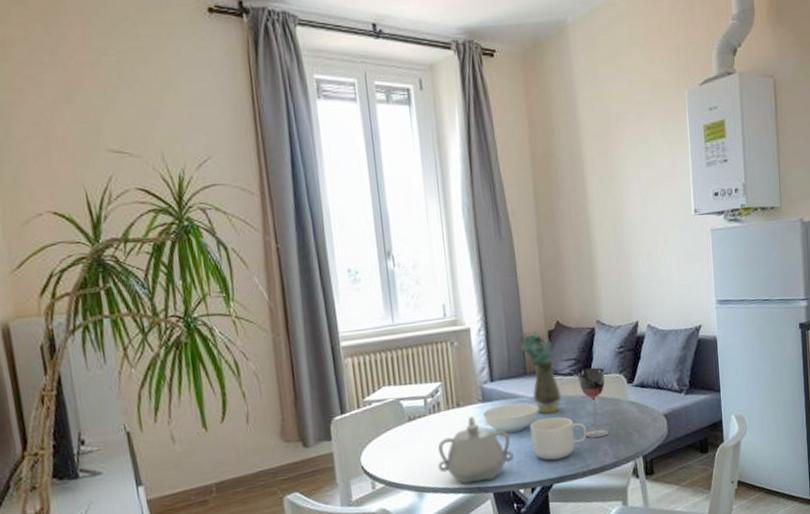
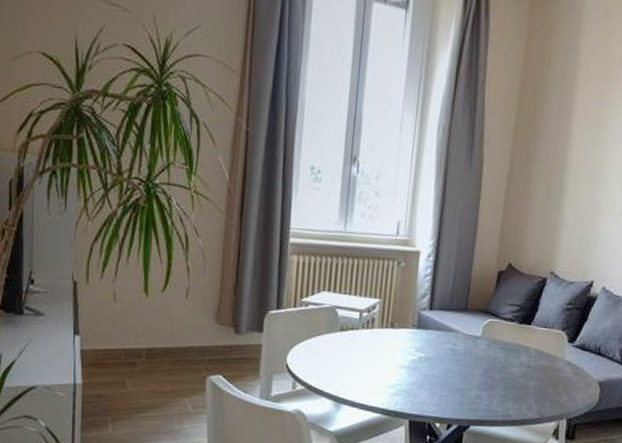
teapot: present [437,417,514,484] -> none [360,340,438,407]
bowl: present [483,402,539,433] -> none [415,335,473,366]
vase: present [521,331,562,415] -> none [468,266,500,355]
cup: present [529,416,588,461] -> none [457,358,516,403]
wineglass: present [577,367,609,438] -> none [513,317,548,391]

